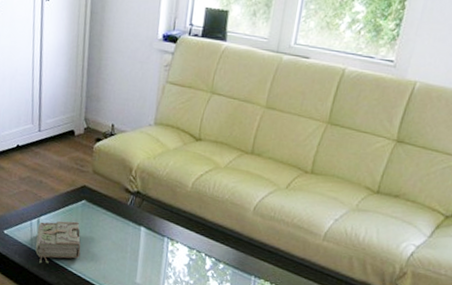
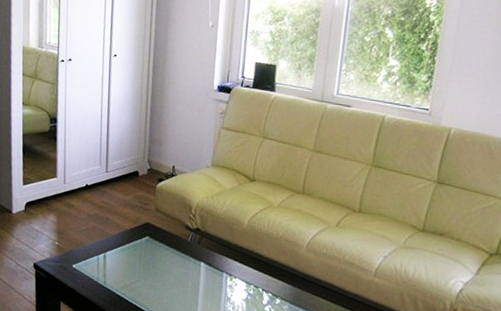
diary: present [35,221,81,264] -> none [102,256,145,297]

